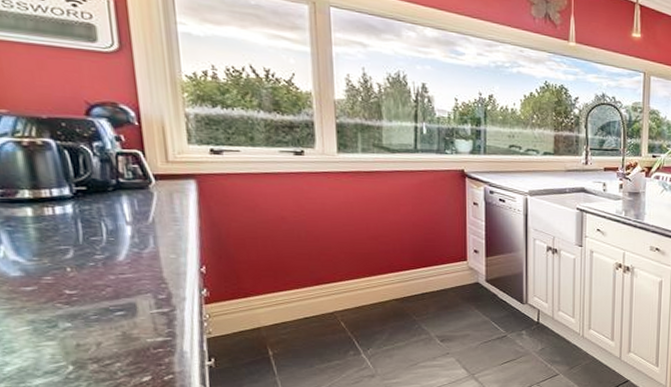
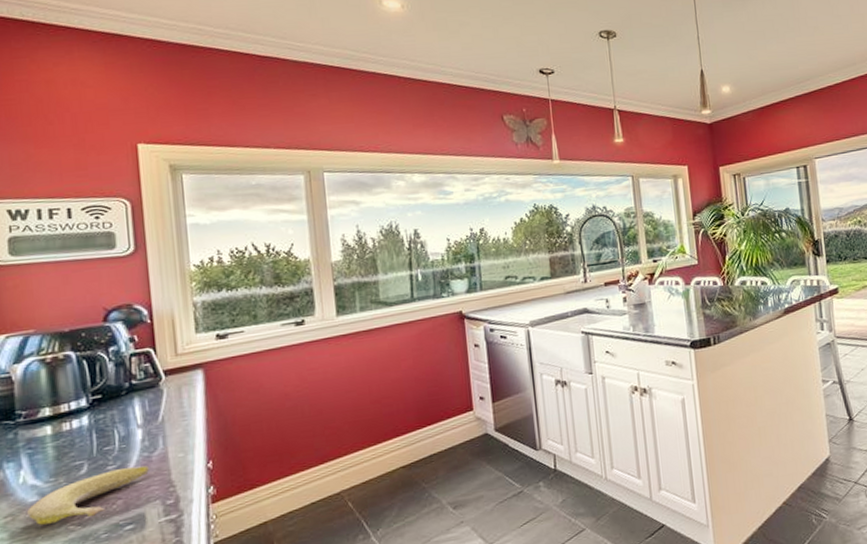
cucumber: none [10,259,141,299] -> present [27,465,150,525]

